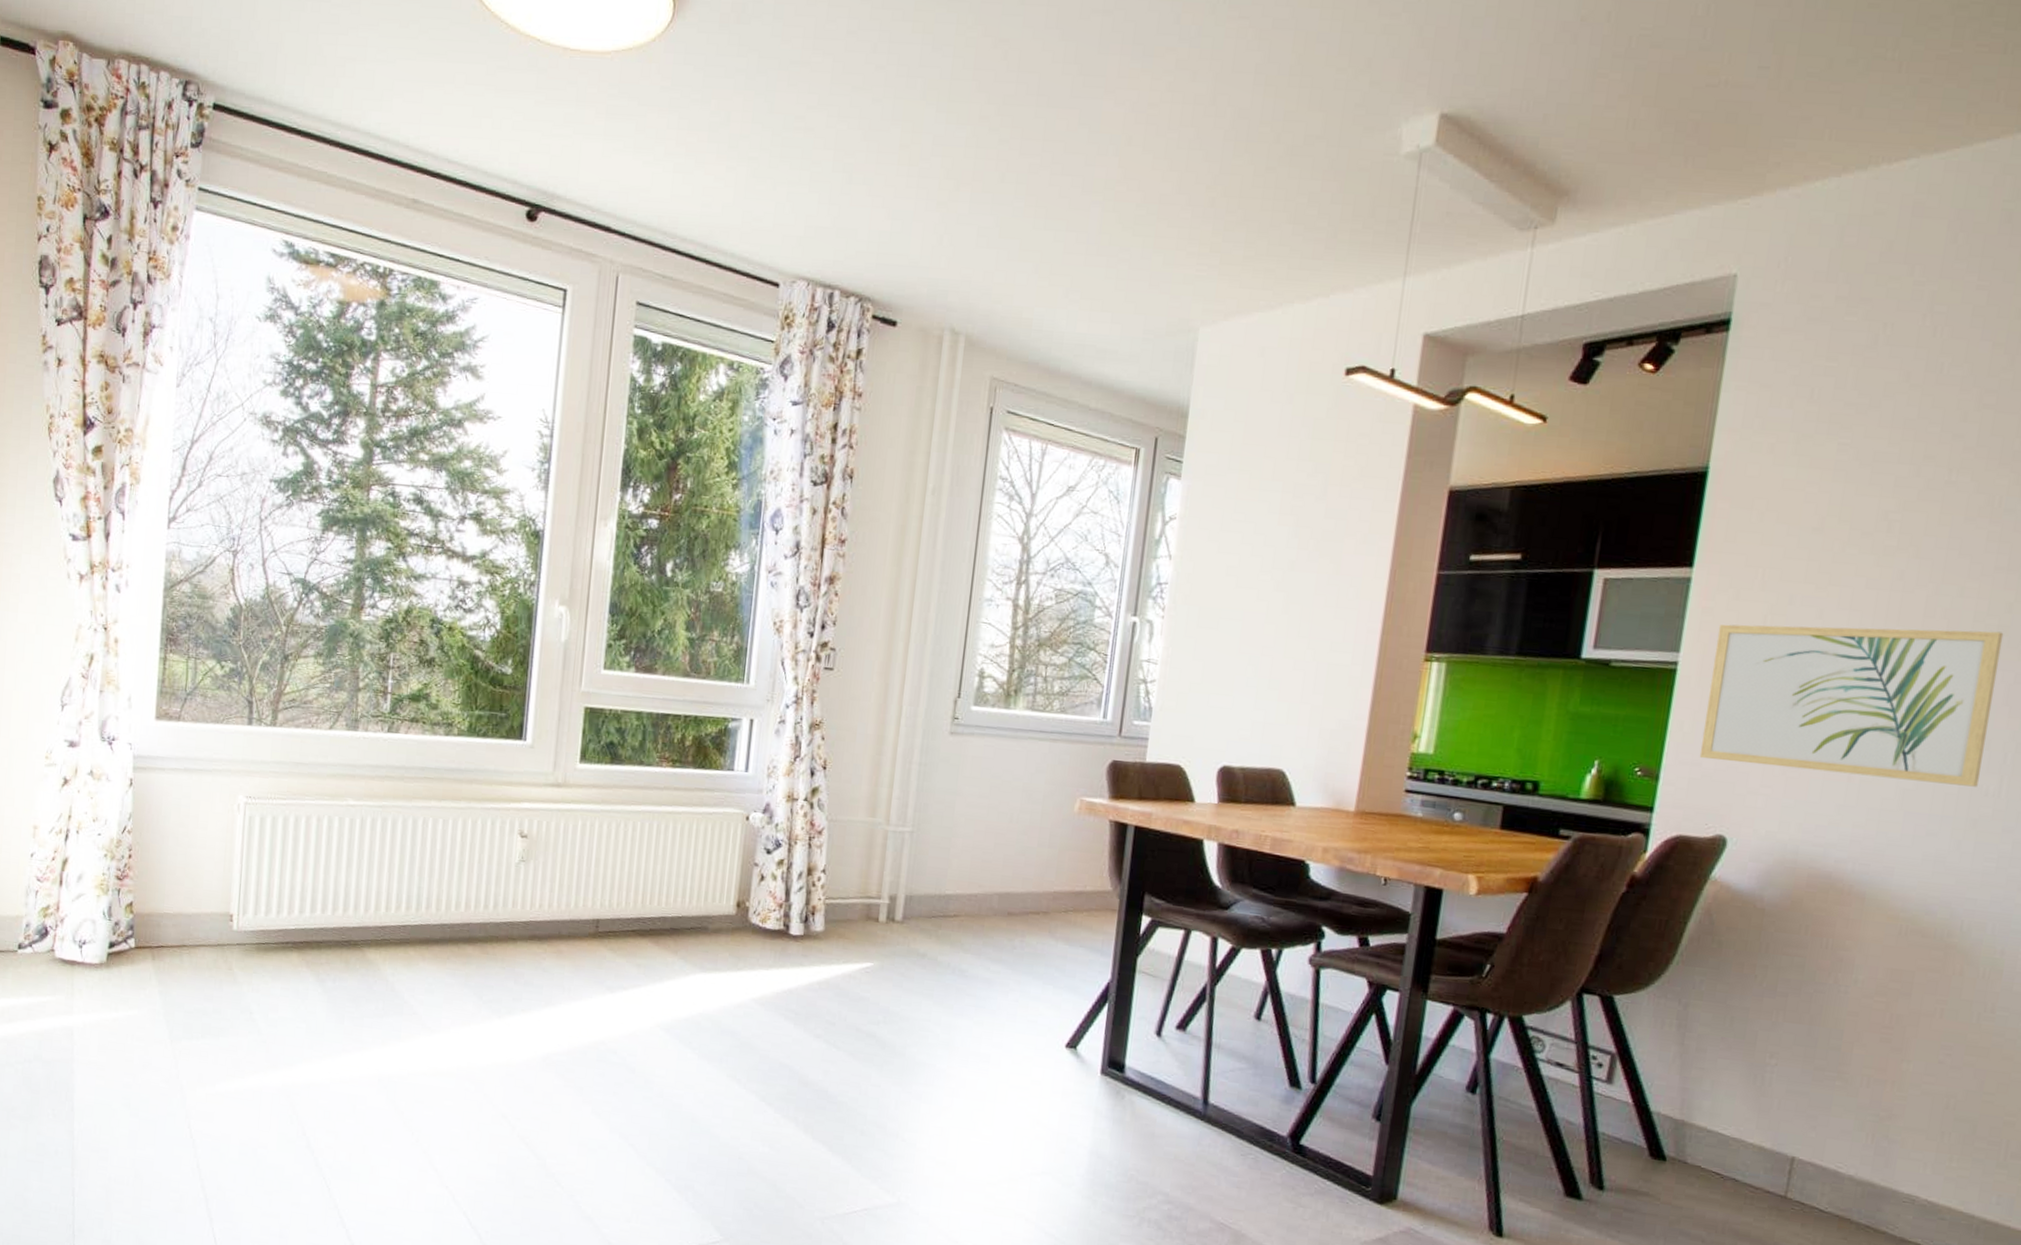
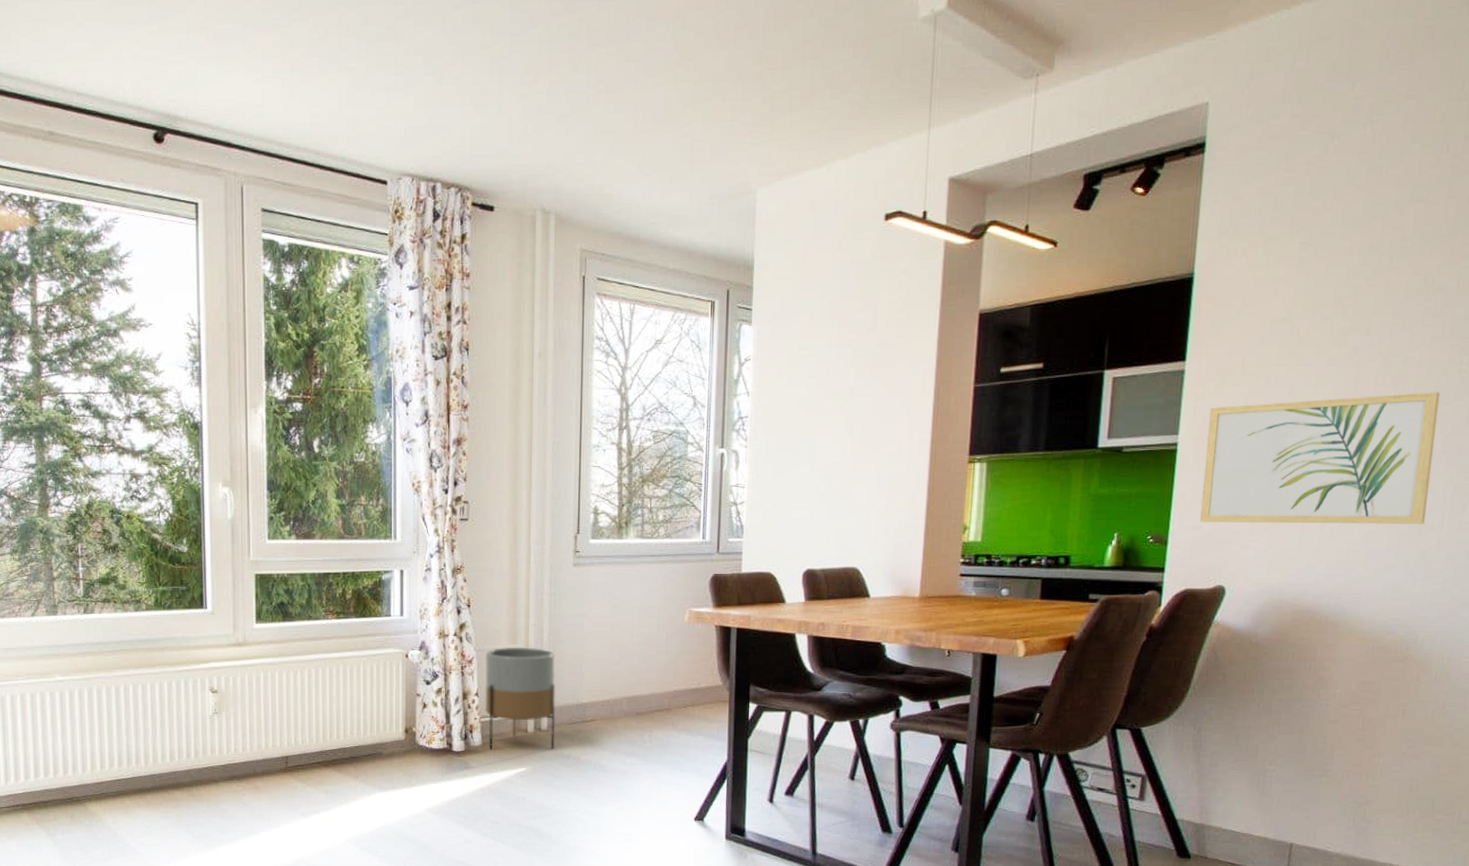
planter: none [832,819,919,944] -> present [485,647,556,750]

